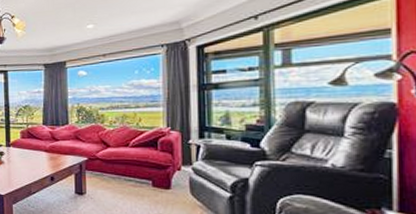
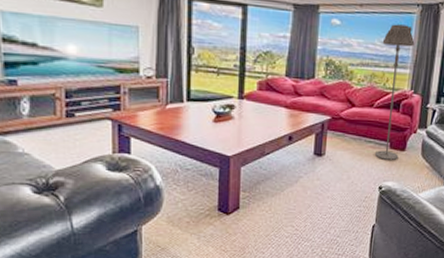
floor lamp: none [129,66,164,200] -> present [374,24,415,161]

